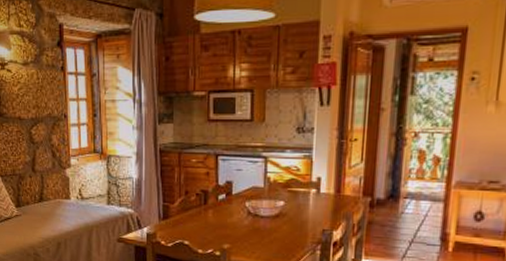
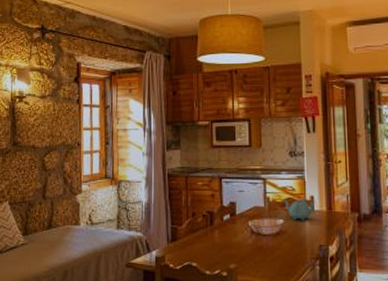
teapot: none [285,179,322,204] -> present [283,198,315,221]

